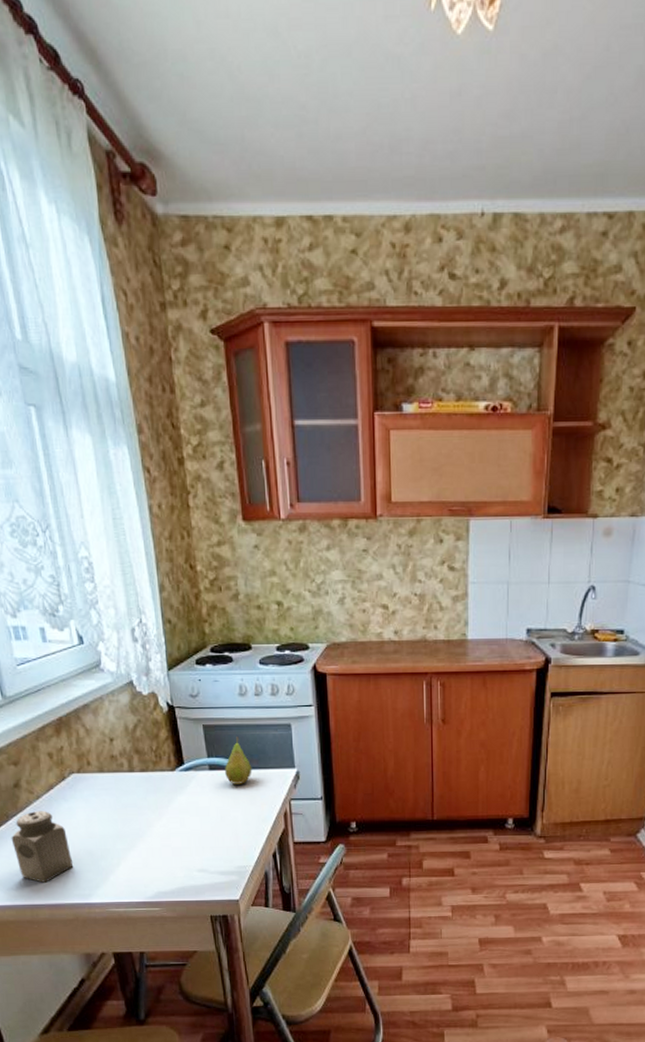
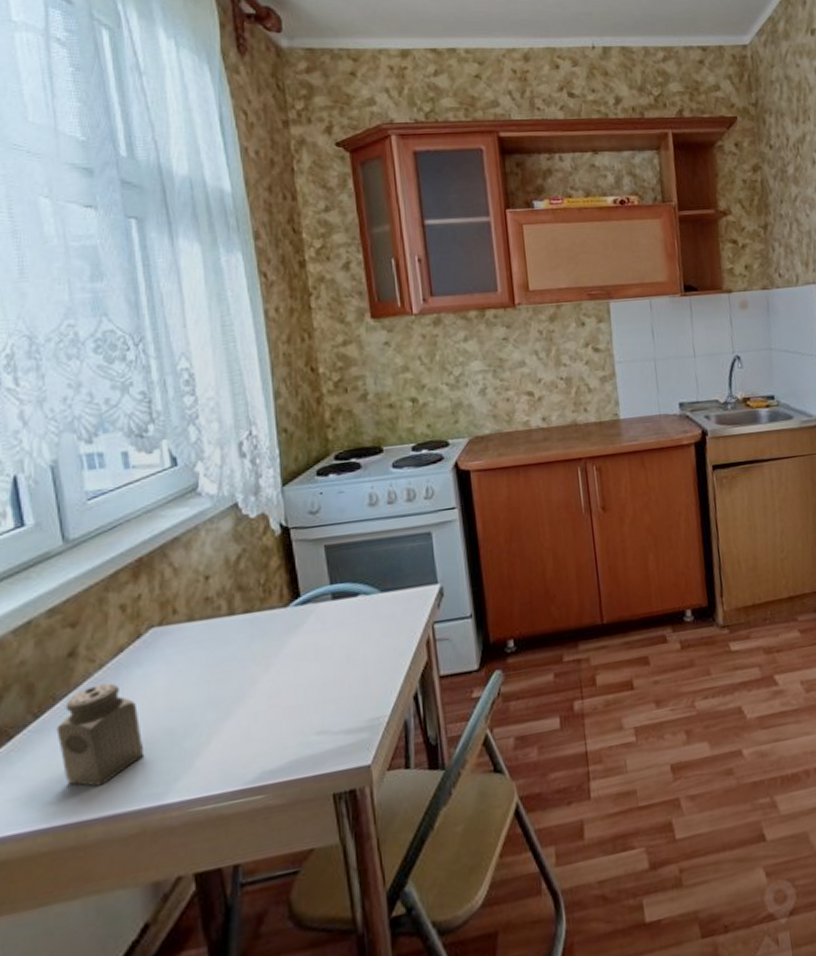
fruit: present [225,737,252,784] -> none [352,554,386,614]

